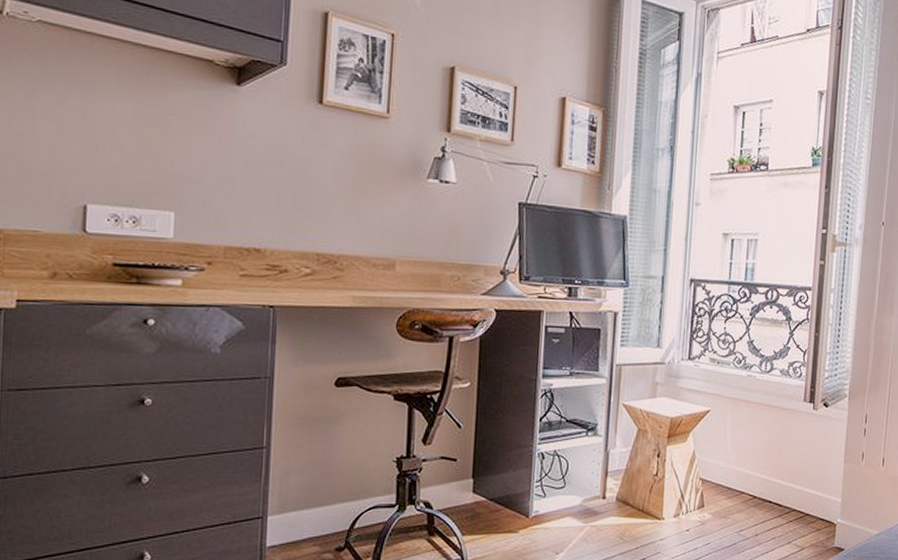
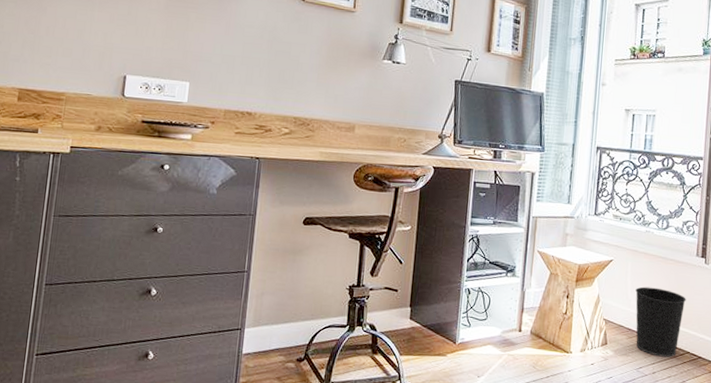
wastebasket: none [736,439,792,517] -> present [635,286,686,358]

